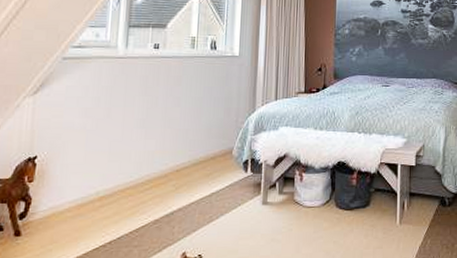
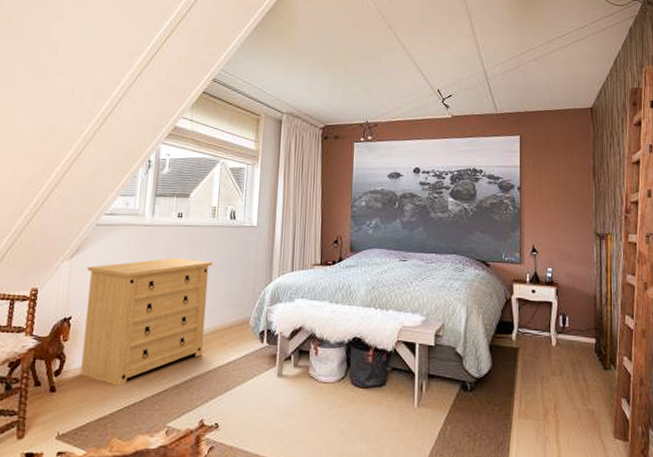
dresser: none [49,90,193,225] -> present [80,257,213,386]

